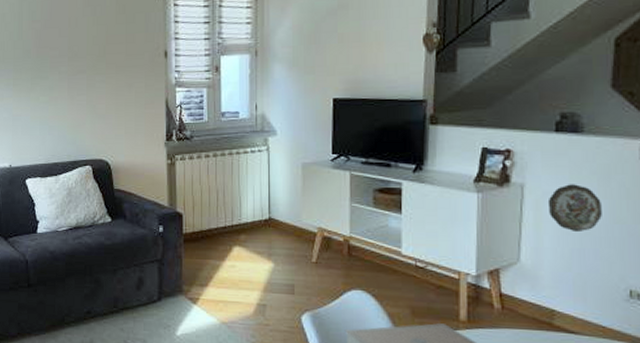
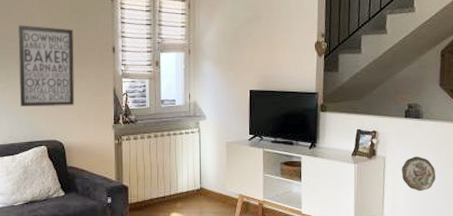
wall art: none [61,30,122,122] -> present [18,25,75,106]

